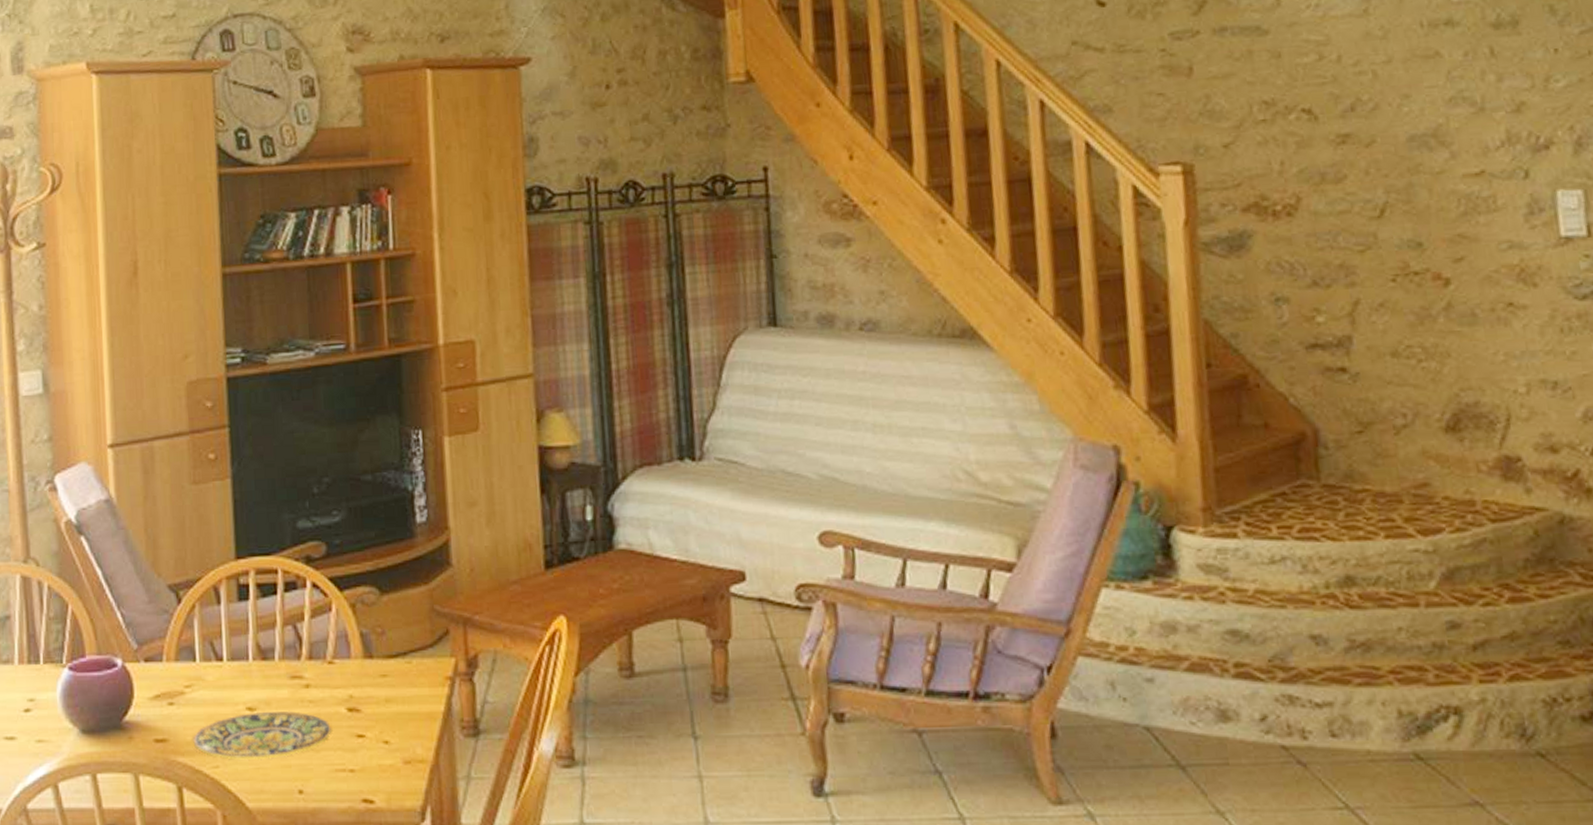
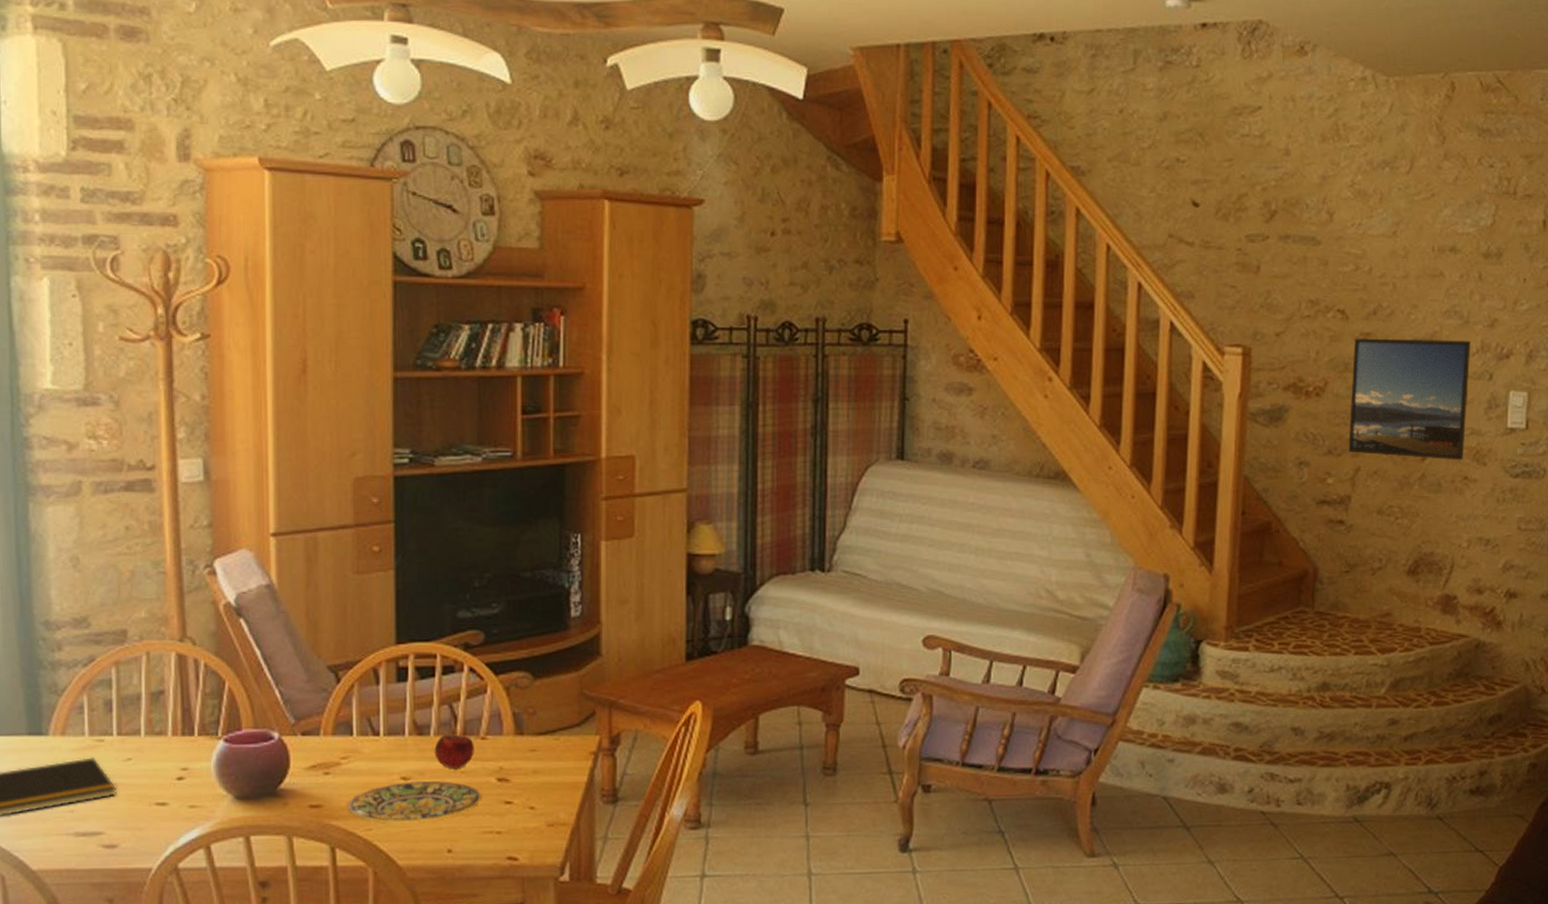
fruit: none [280,655,322,697] -> present [434,731,474,768]
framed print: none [1330,132,1503,283] -> present [1348,338,1471,460]

